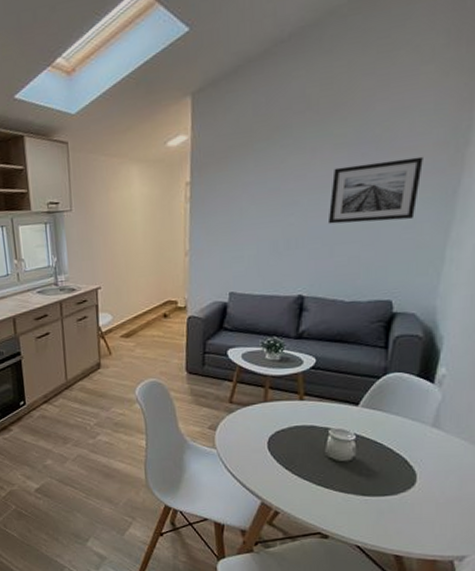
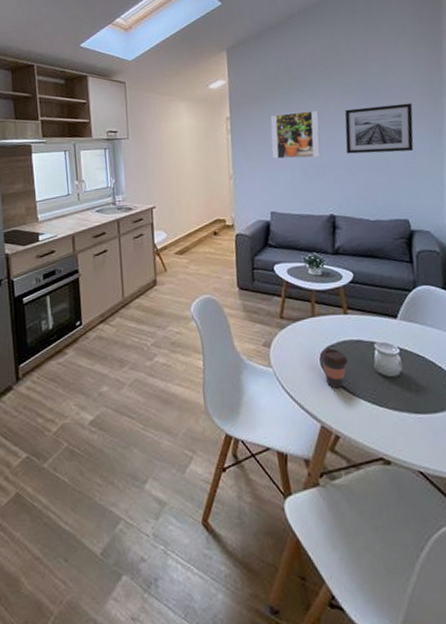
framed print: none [237,169,300,232] -> present [270,110,321,159]
coffee cup: none [268,433,298,471] -> present [320,348,349,389]

